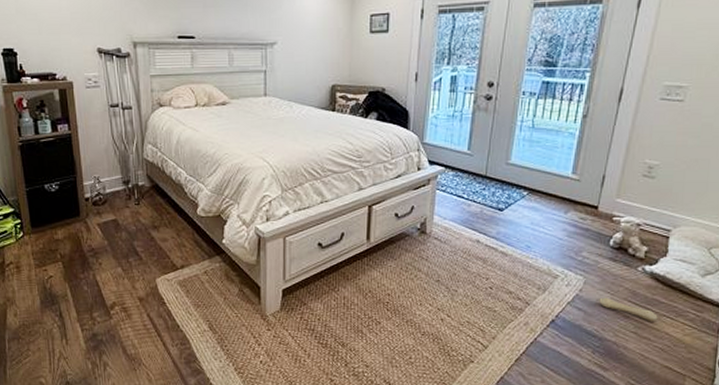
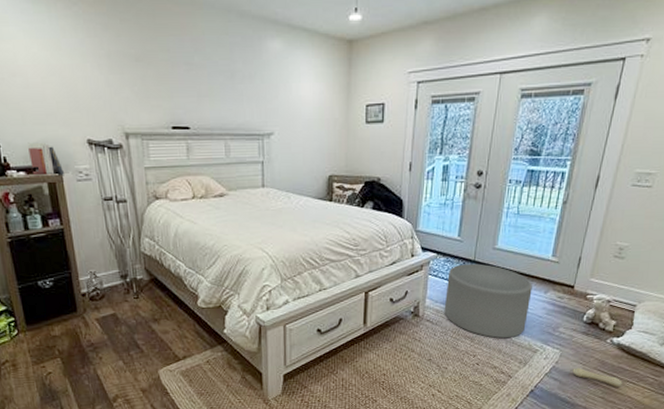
books: none [42,50,74,84] -> present [28,142,64,177]
pouf: none [453,179,551,261] -> present [444,263,532,339]

